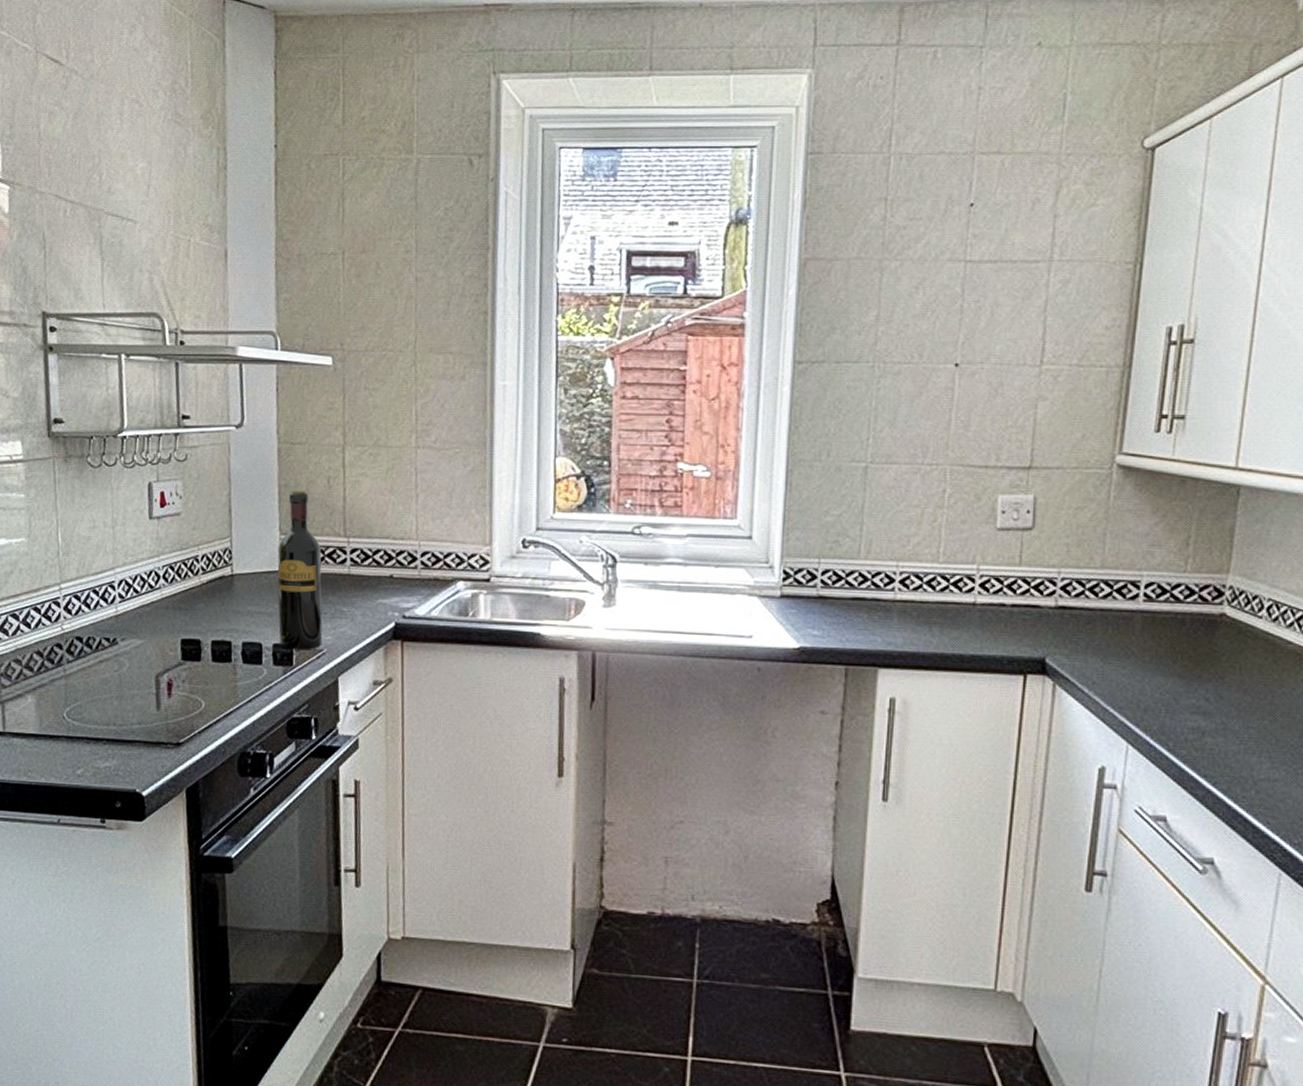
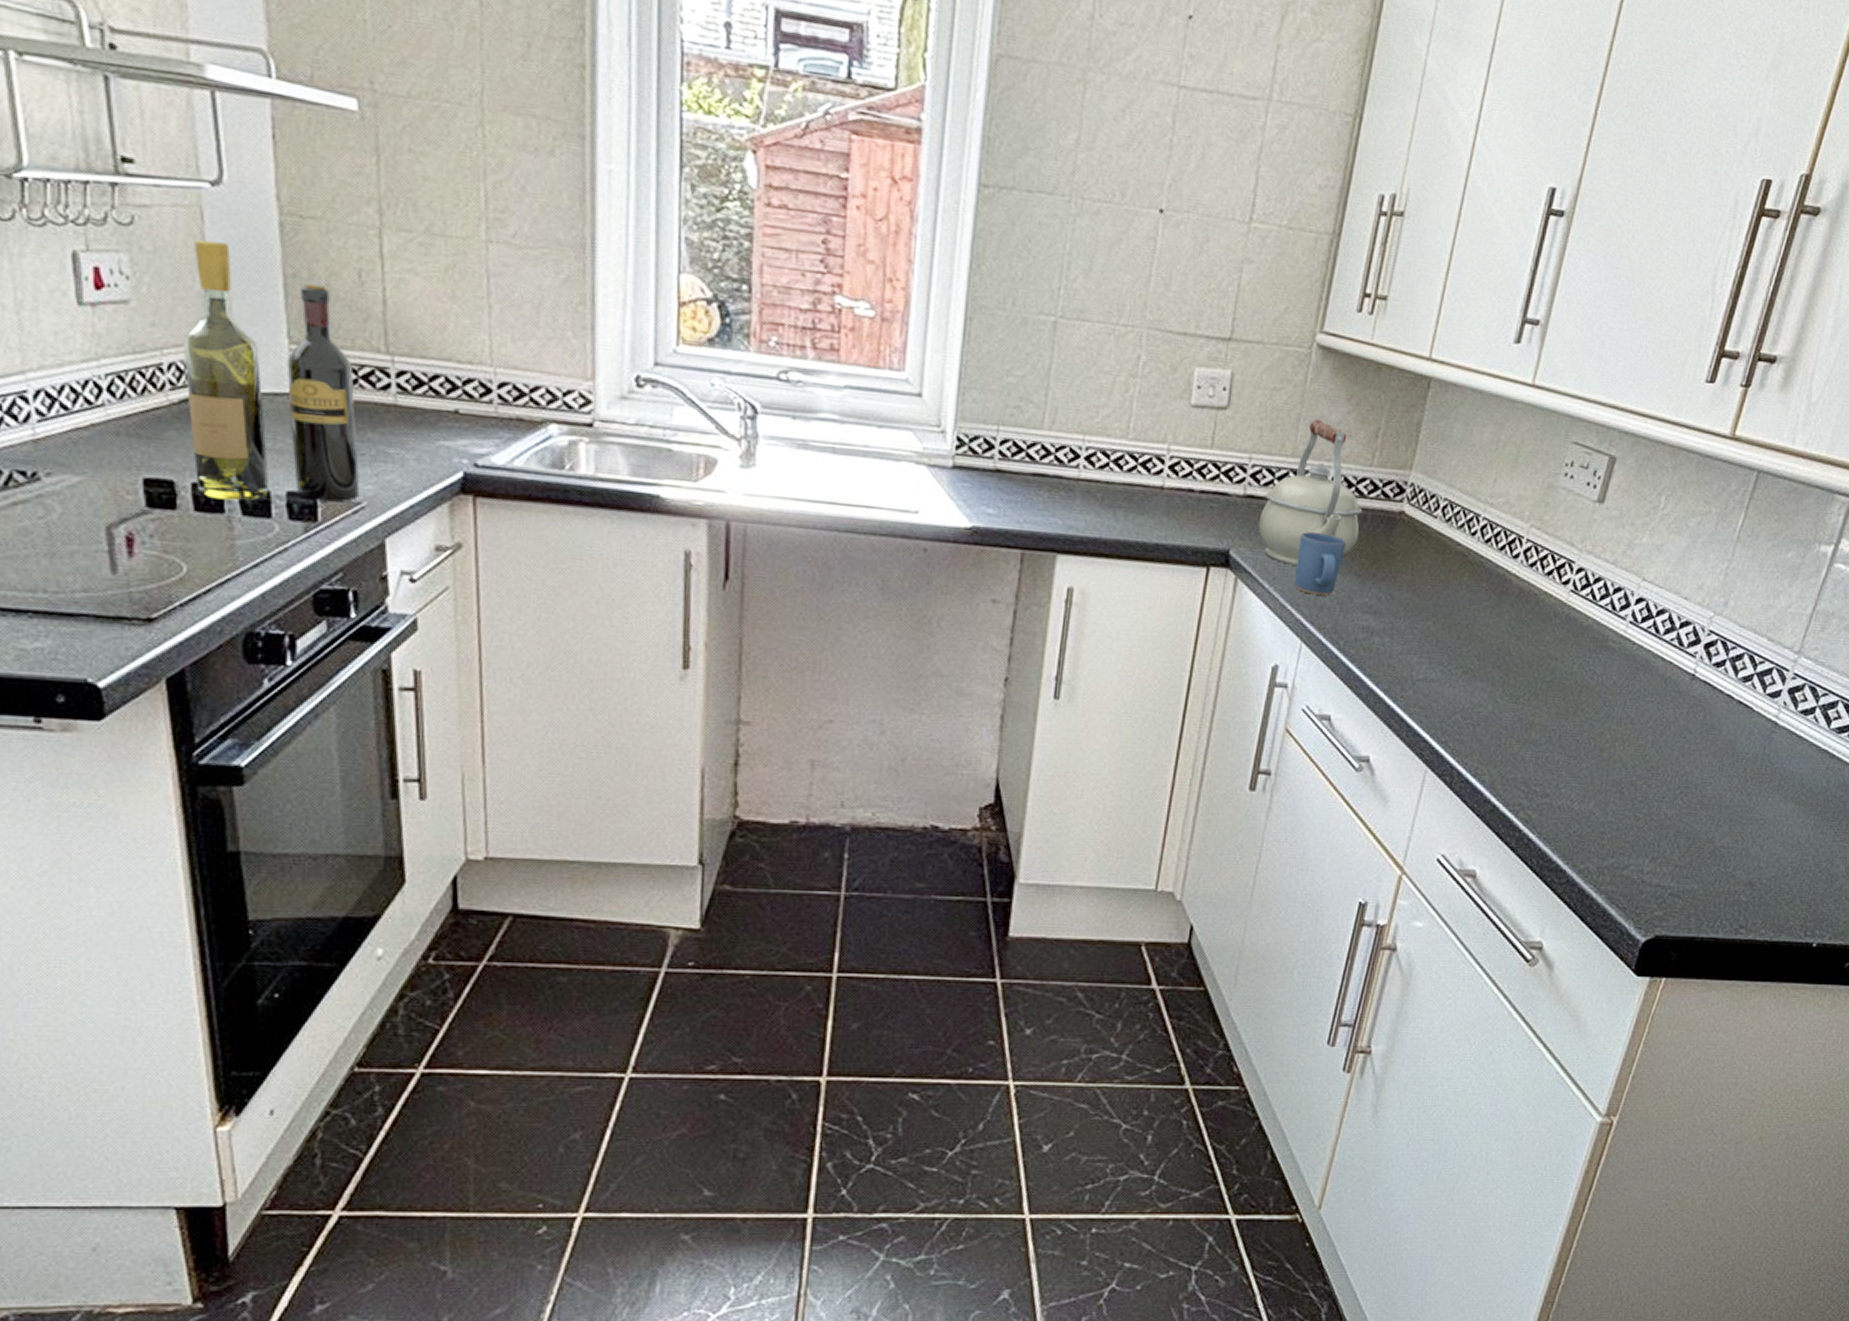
bottle: none [211,466,262,653] -> present [182,239,270,501]
kettle: none [1072,532,1179,670] -> present [1258,419,1362,565]
mug: none [1114,638,1167,698] -> present [1293,532,1347,596]

